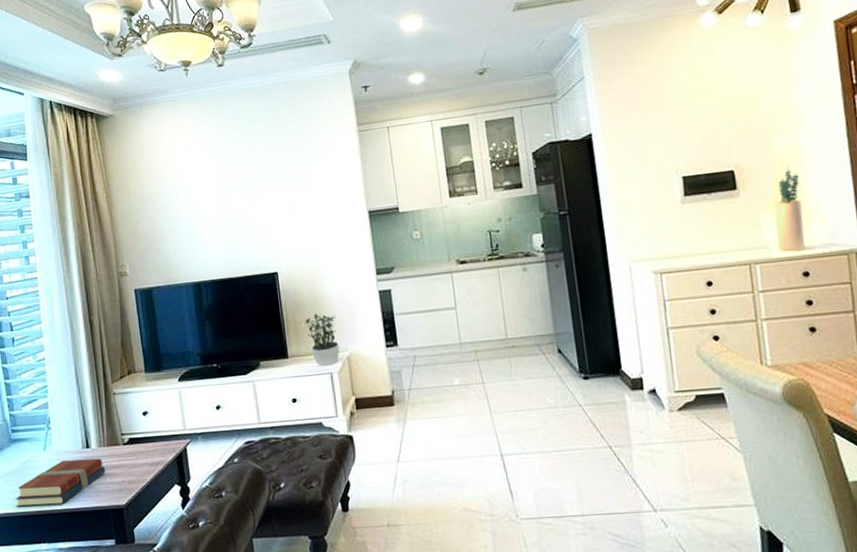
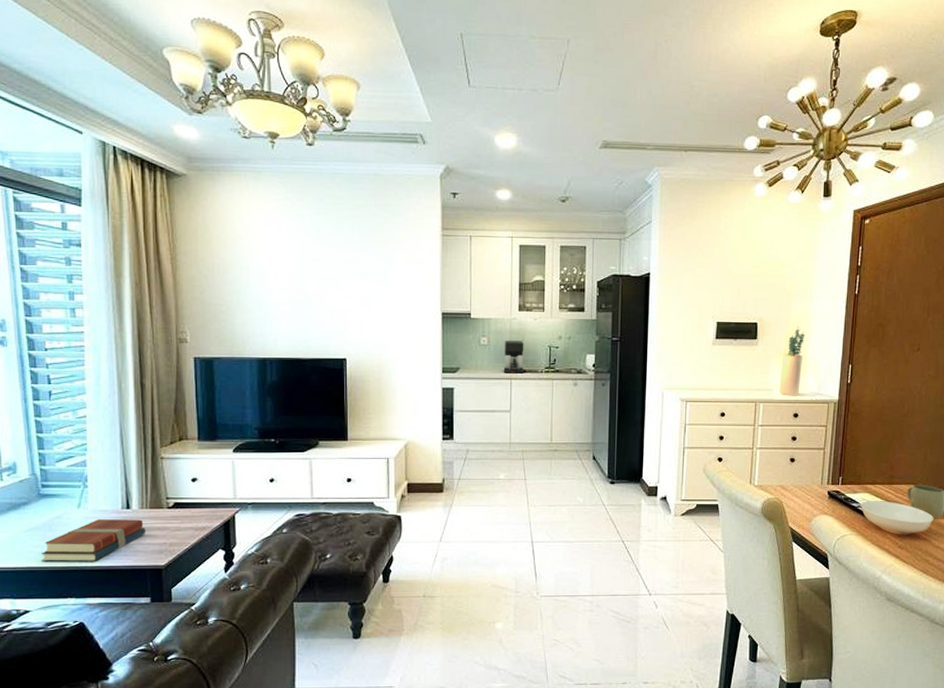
potted plant: present [304,313,340,367] -> none [366,402,400,452]
coffee maker: none [439,229,465,267] -> present [503,341,524,374]

